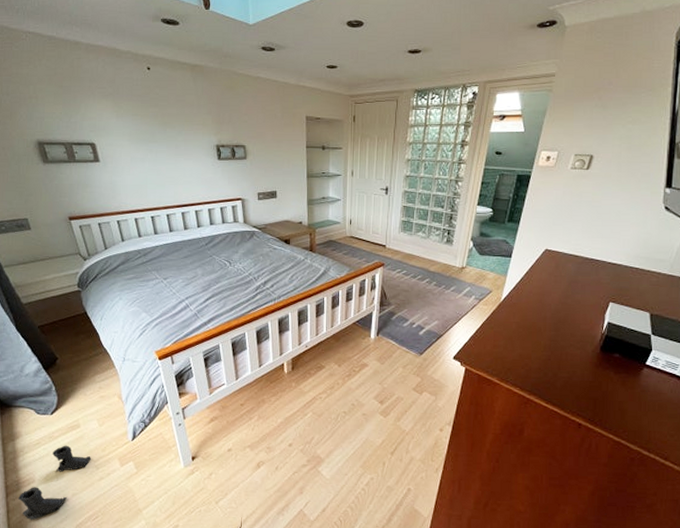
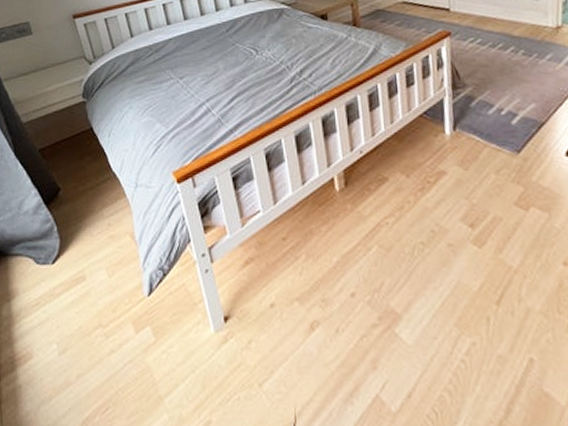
boots: present [18,445,91,521] -> none [13,305,99,415]

